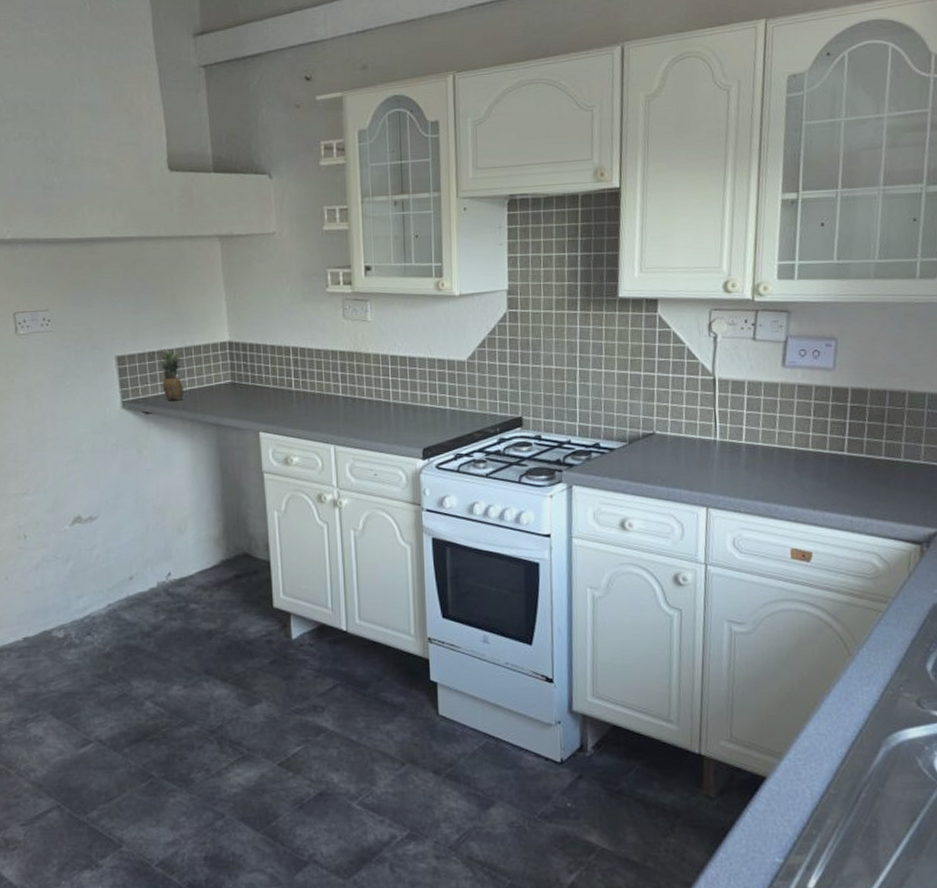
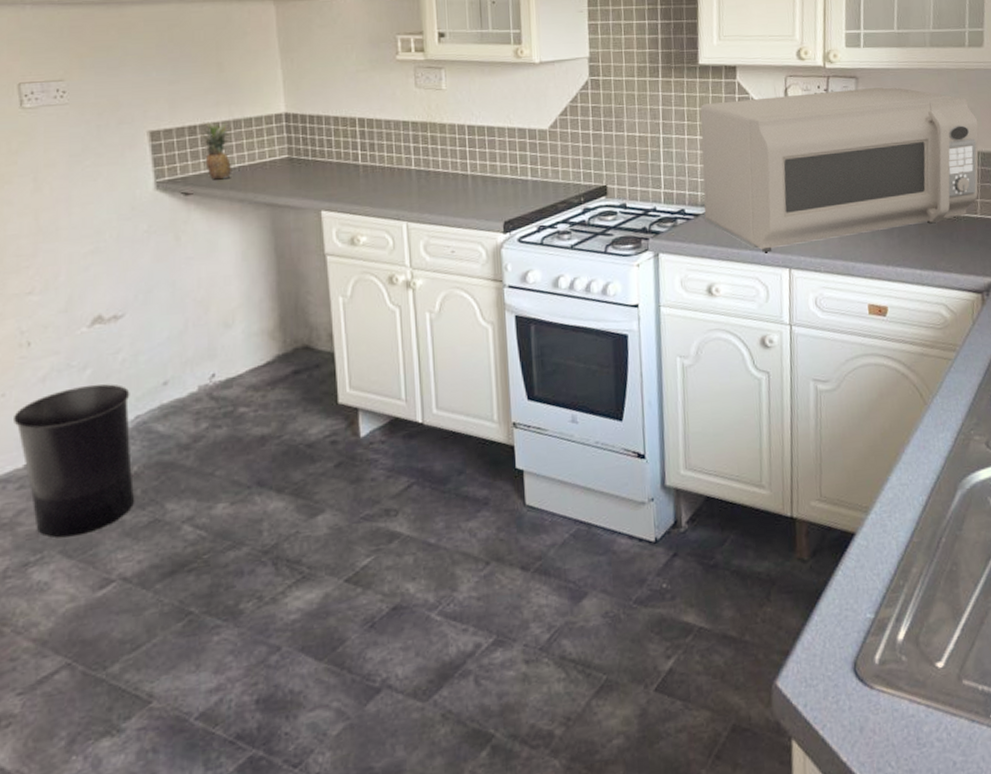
waste bin: none [15,574,107,701] -> present [14,384,134,538]
microwave: none [618,321,927,491] -> present [700,87,979,253]

